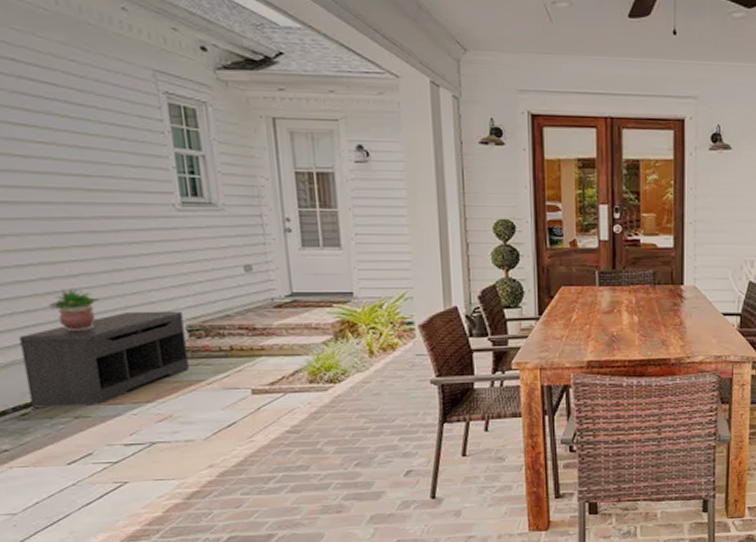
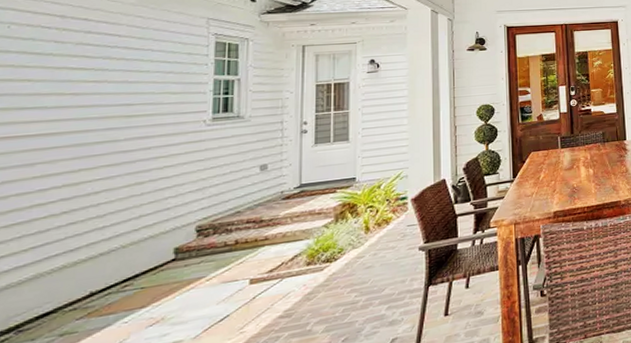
bench: present [18,311,189,407] -> none [14,213,194,331]
potted plant: present [48,289,99,330] -> none [62,205,115,246]

